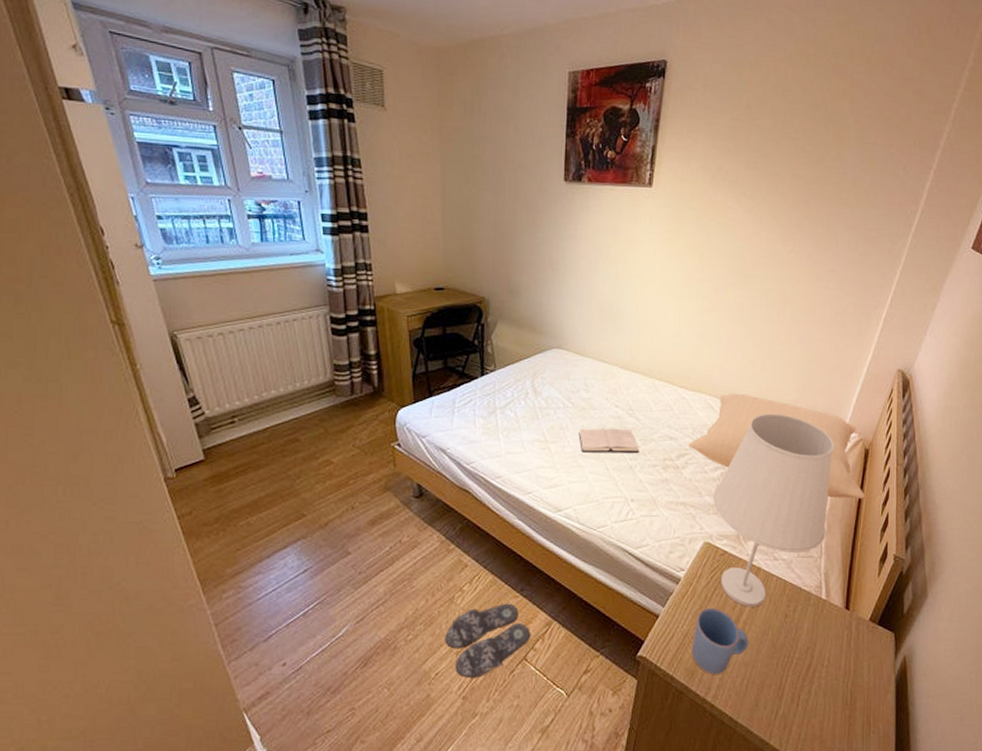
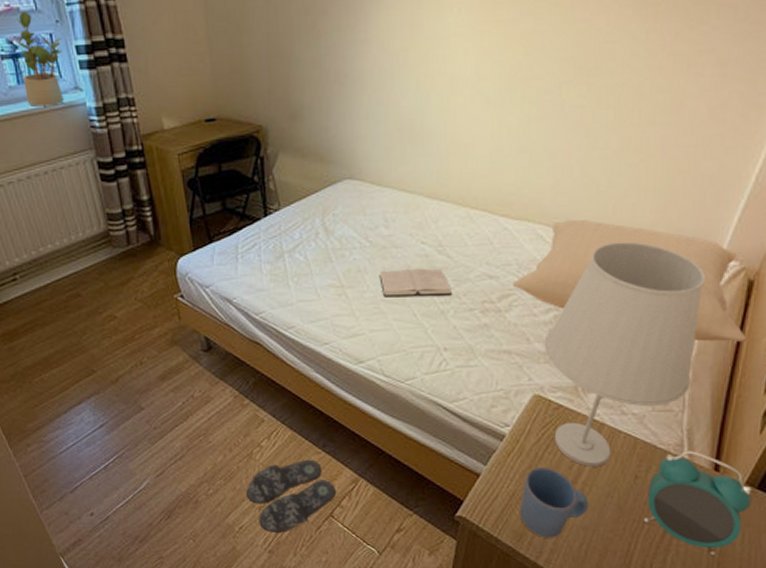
potted plant: none [266,179,309,264] -> present [17,11,64,107]
alarm clock: none [792,592,875,686] -> present [643,451,752,556]

